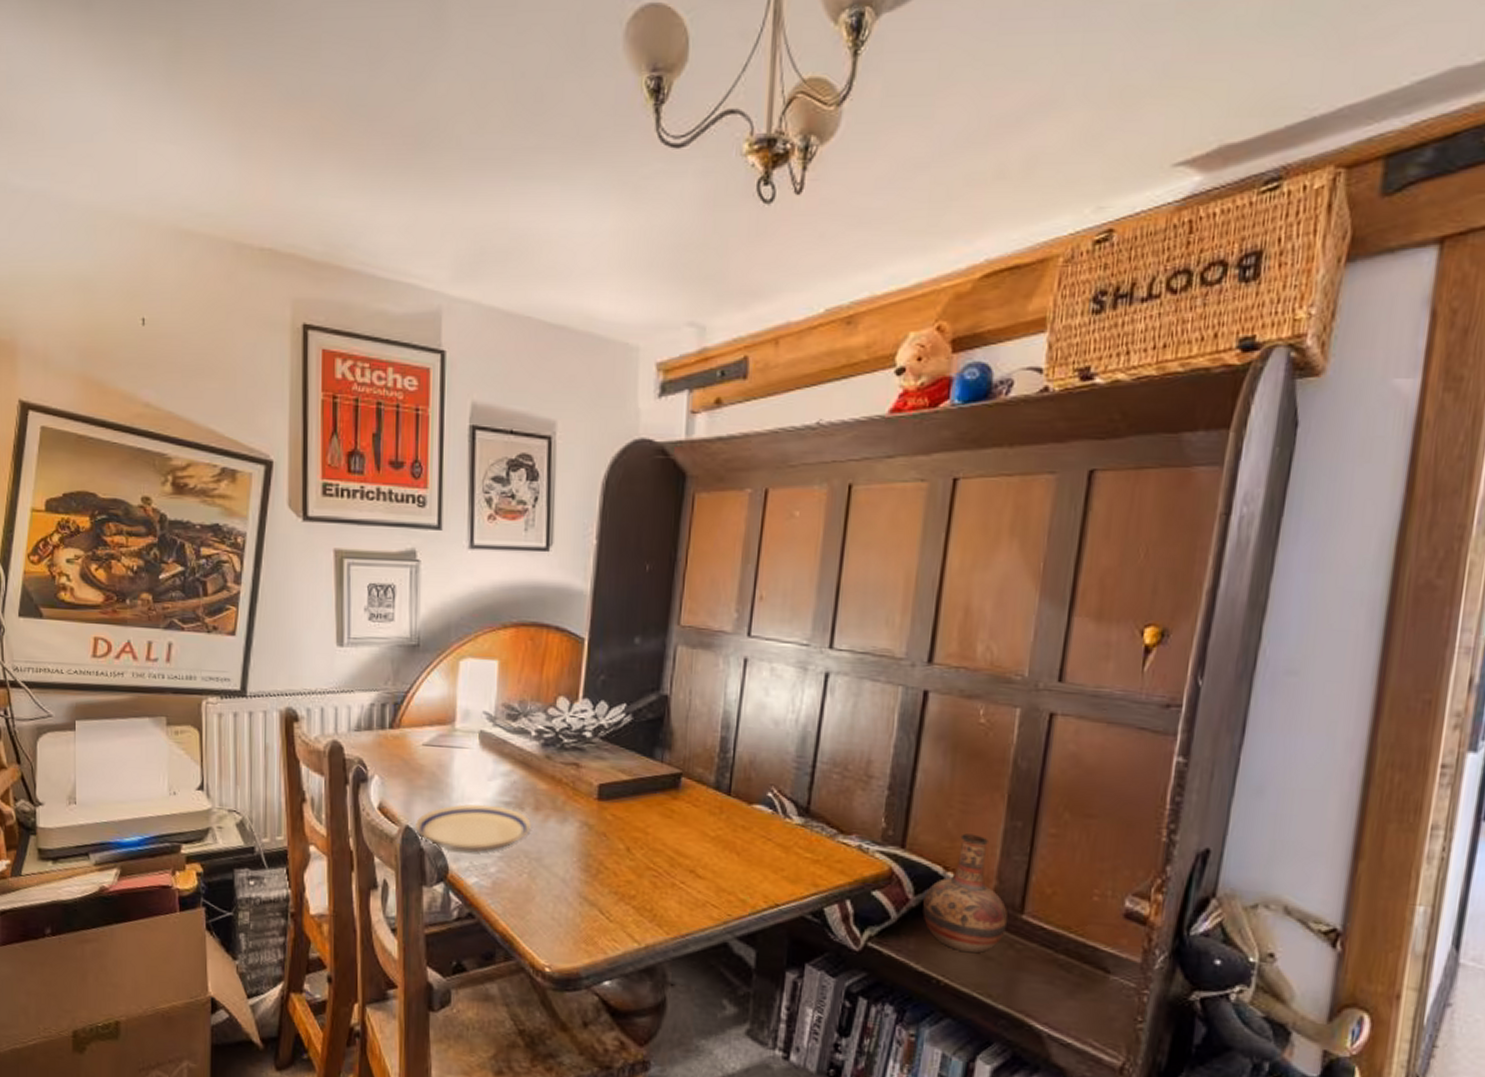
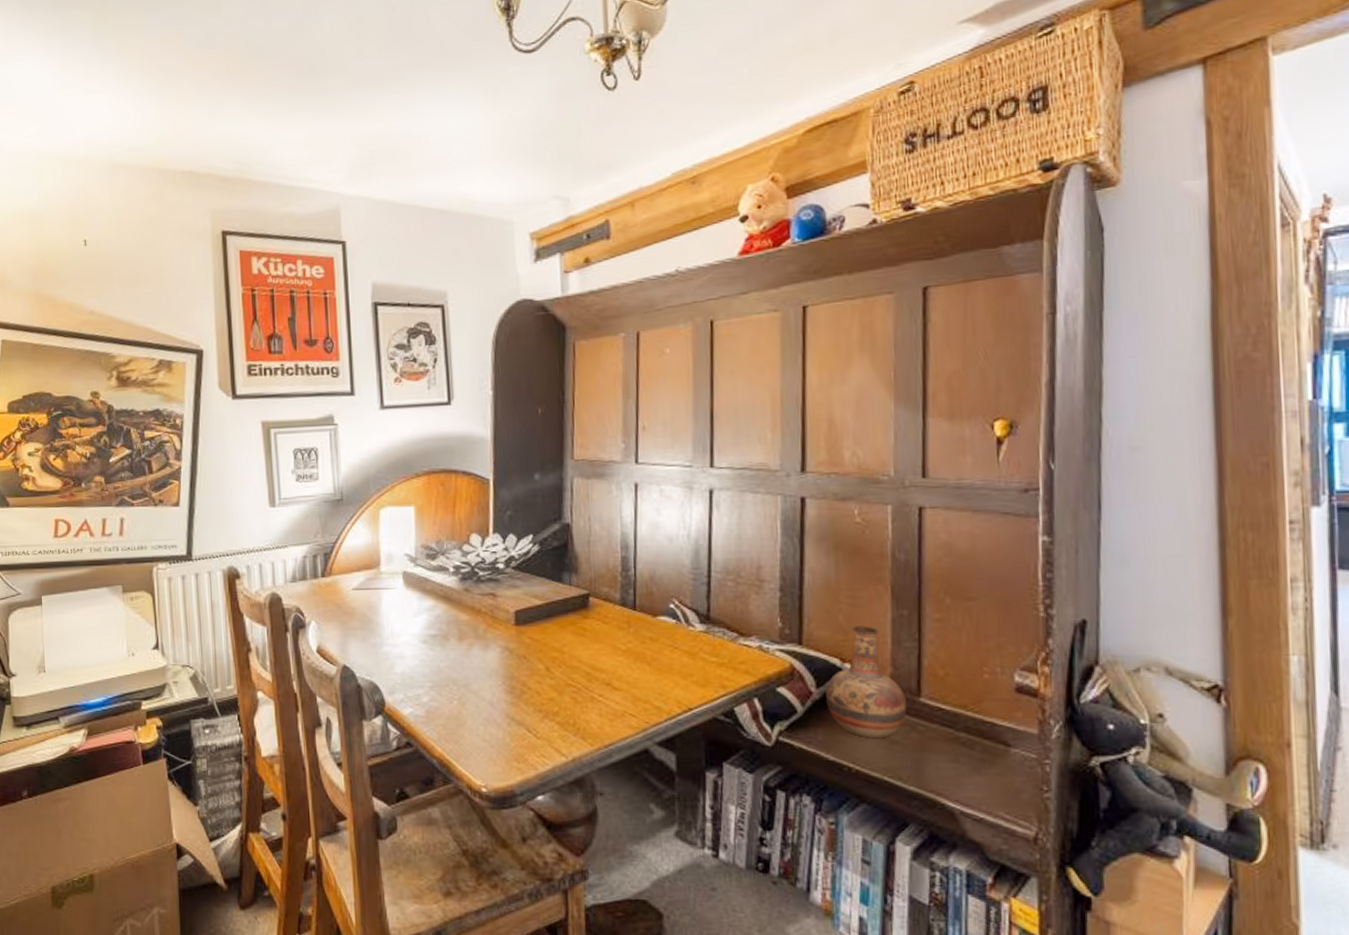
plate: present [416,804,531,853] -> none [352,639,457,685]

